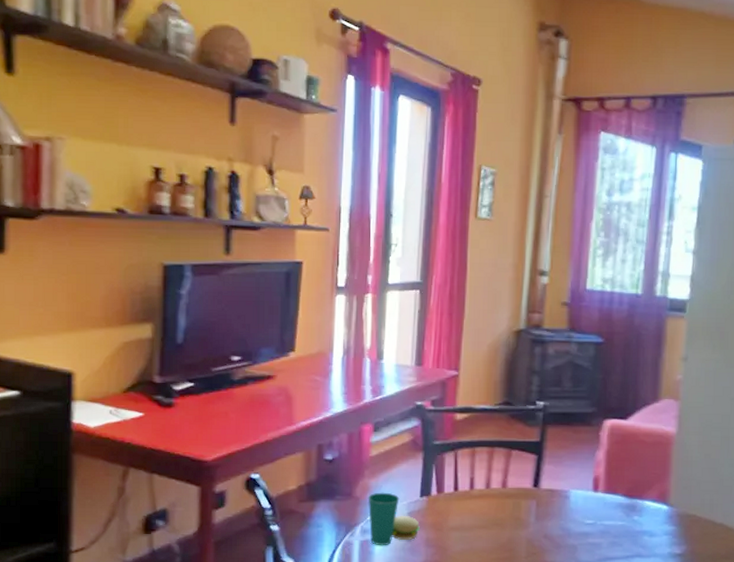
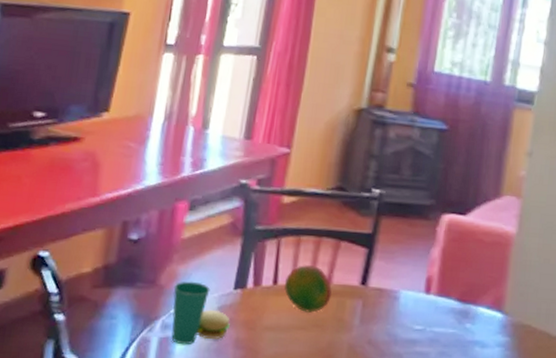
fruit: none [464,473,508,514] -> present [284,265,332,313]

